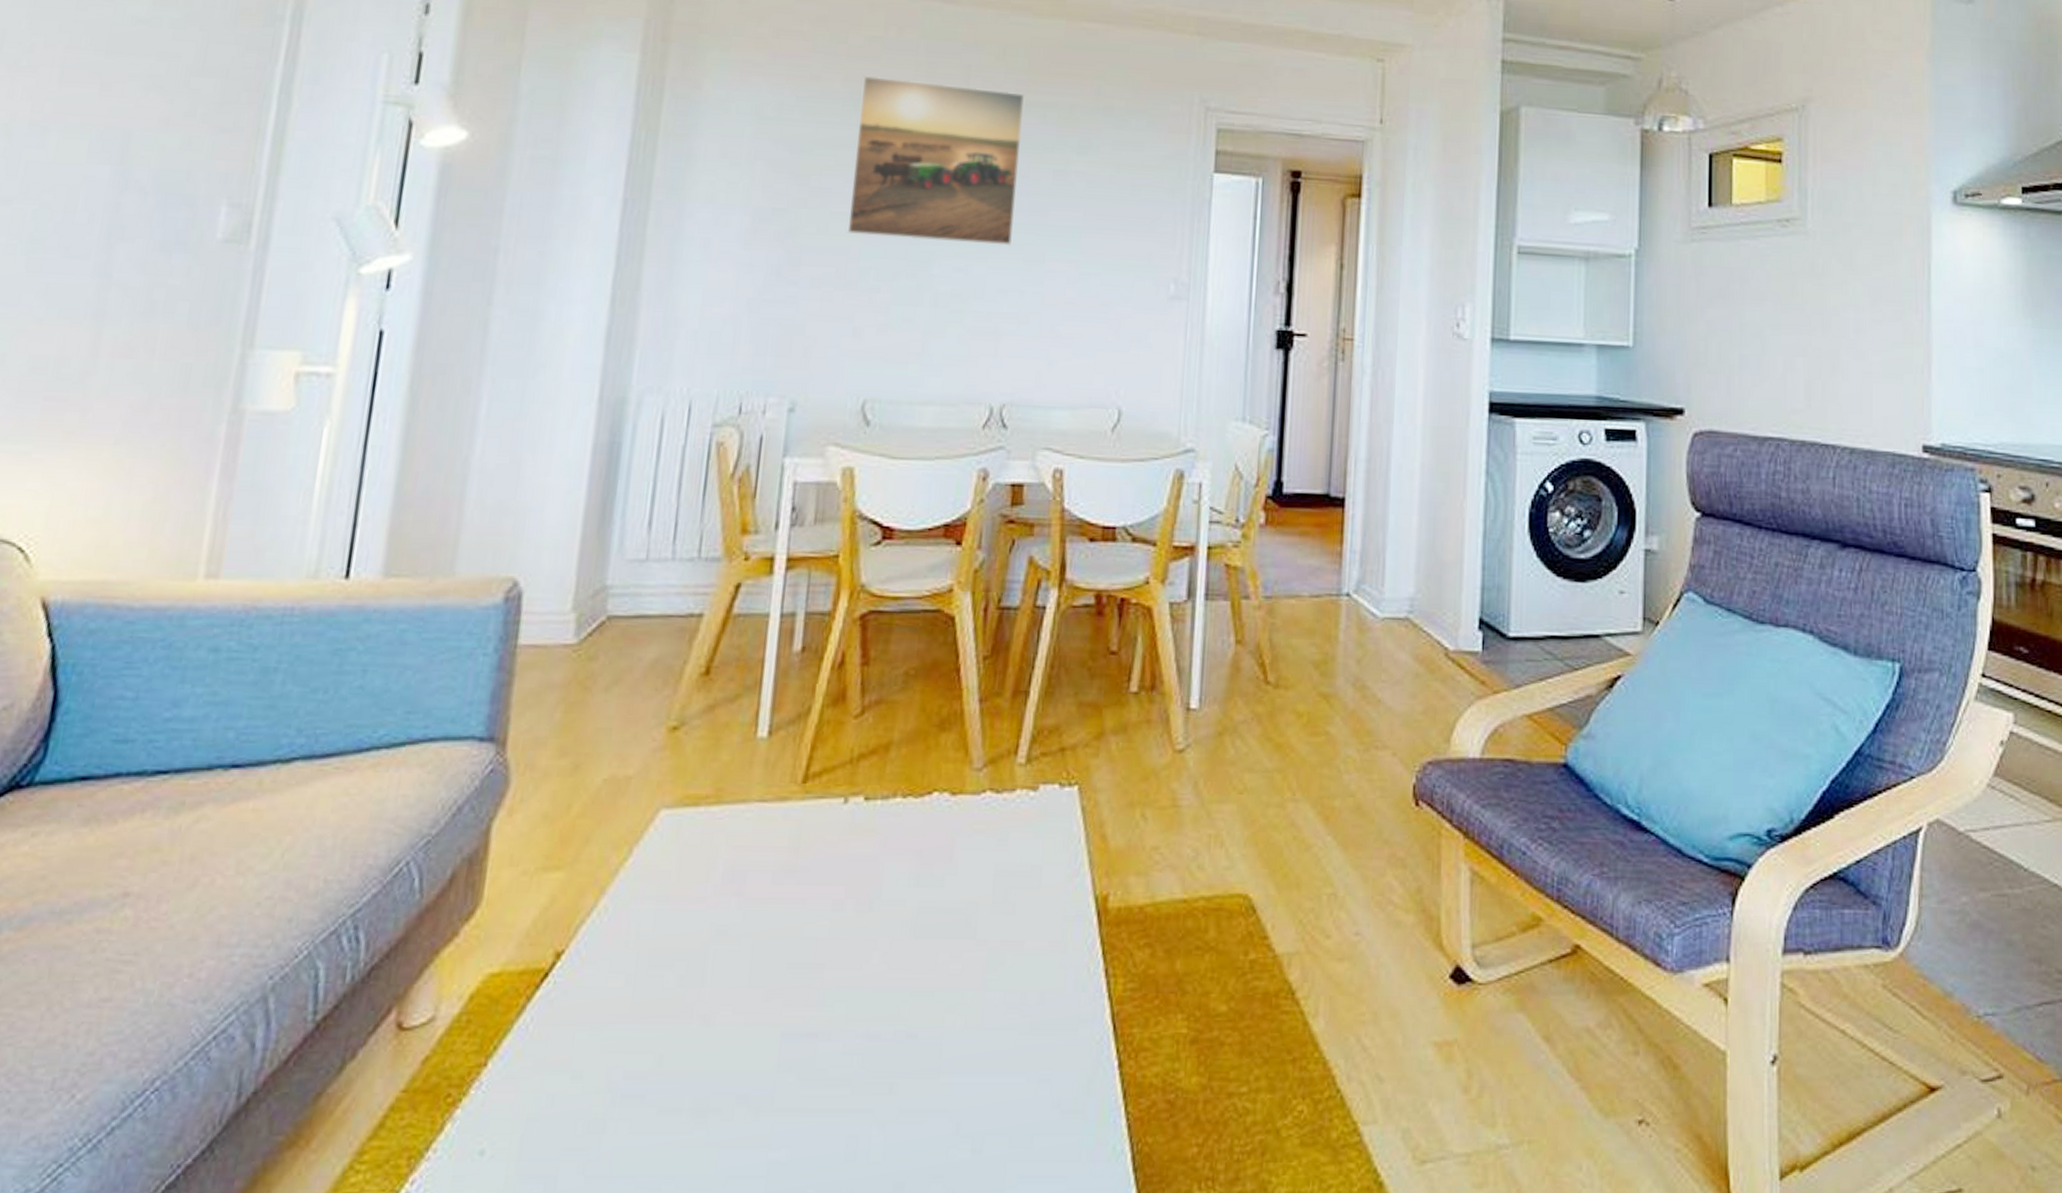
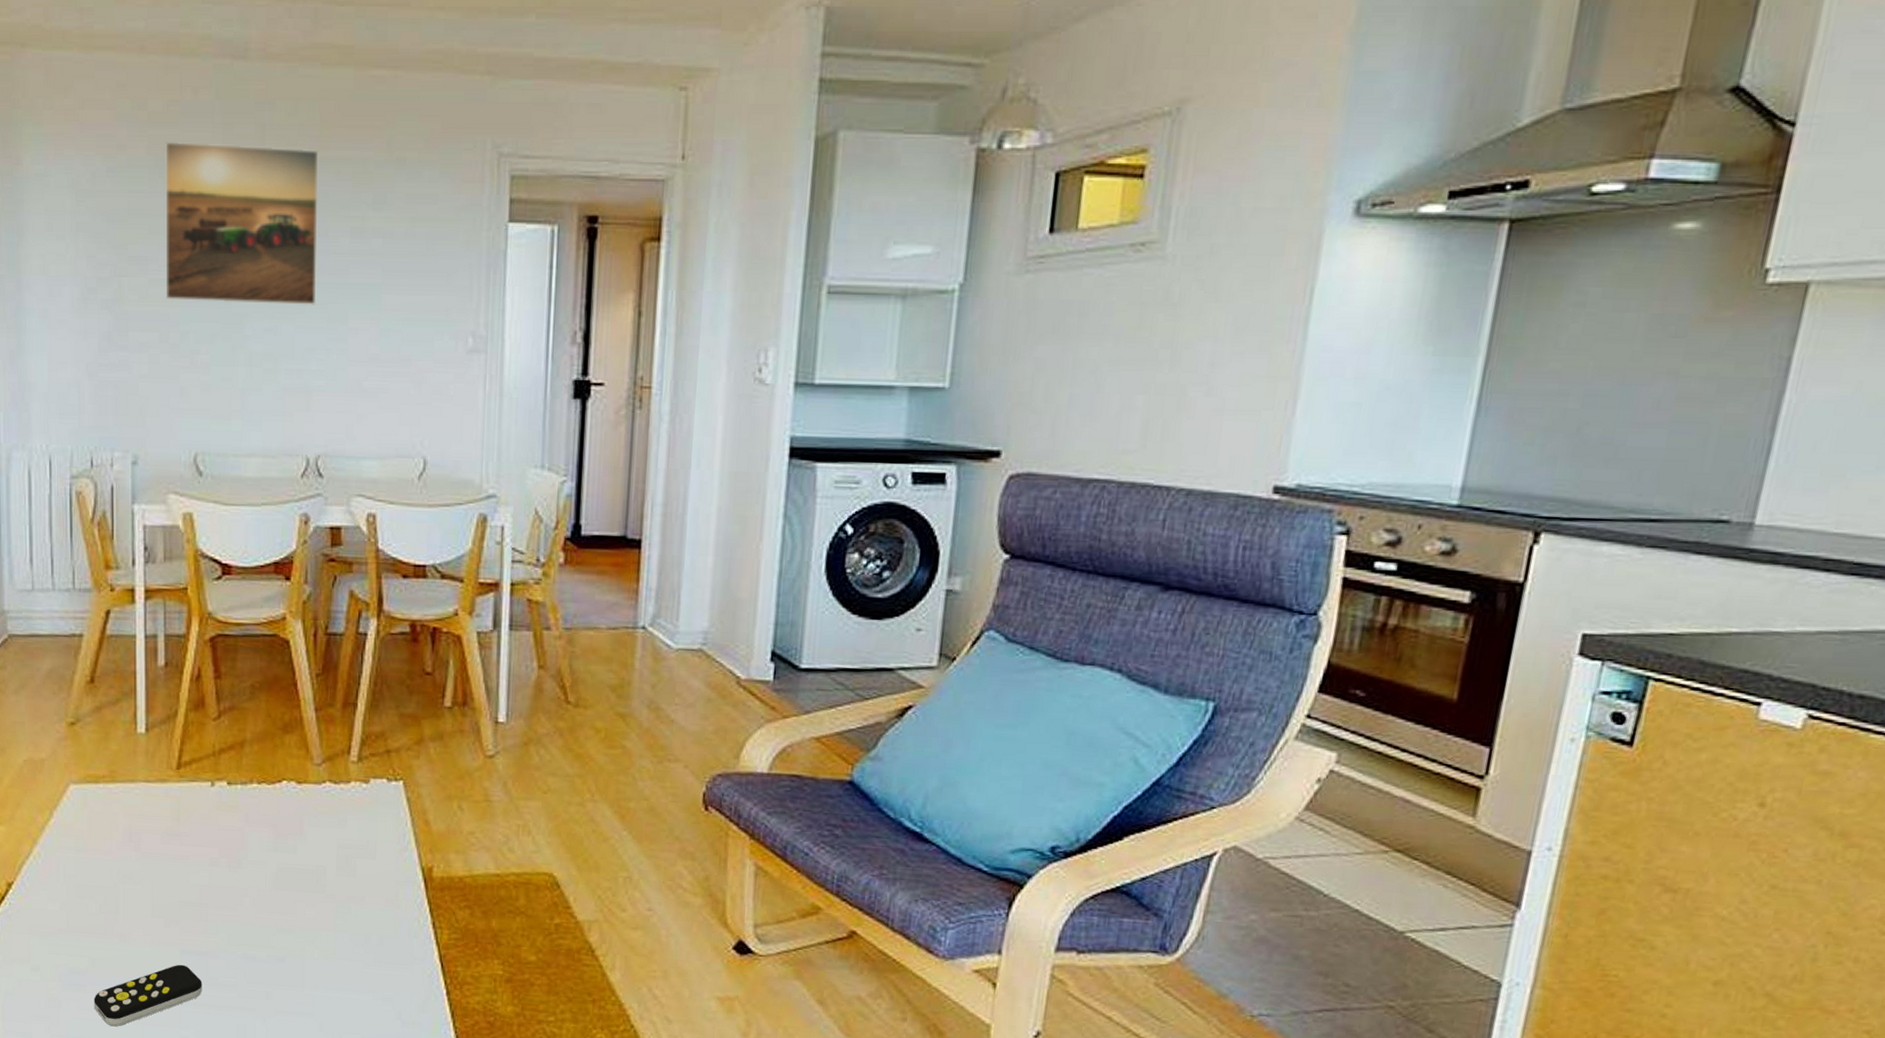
remote control: none [652,1053,806,1155] -> present [93,964,203,1027]

